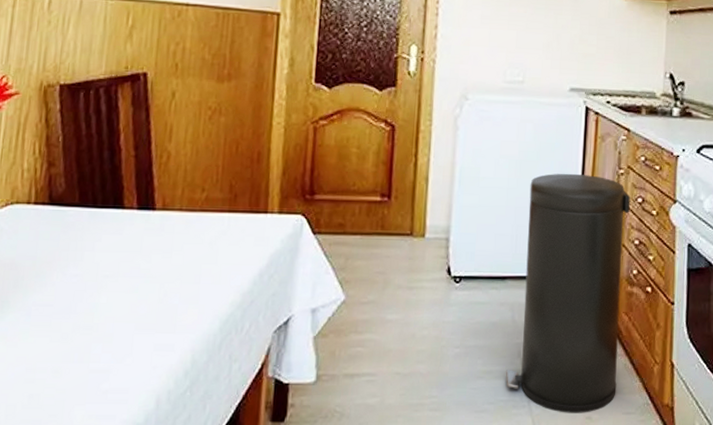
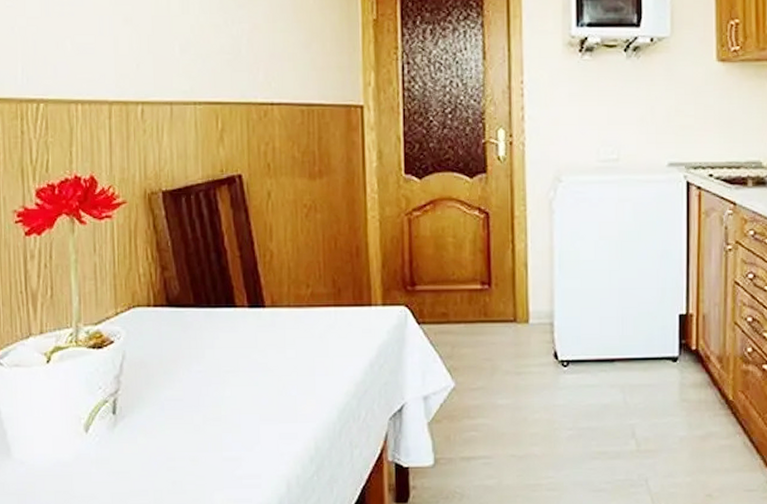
pedal bin: present [505,173,631,413] -> none [620,252,741,491]

